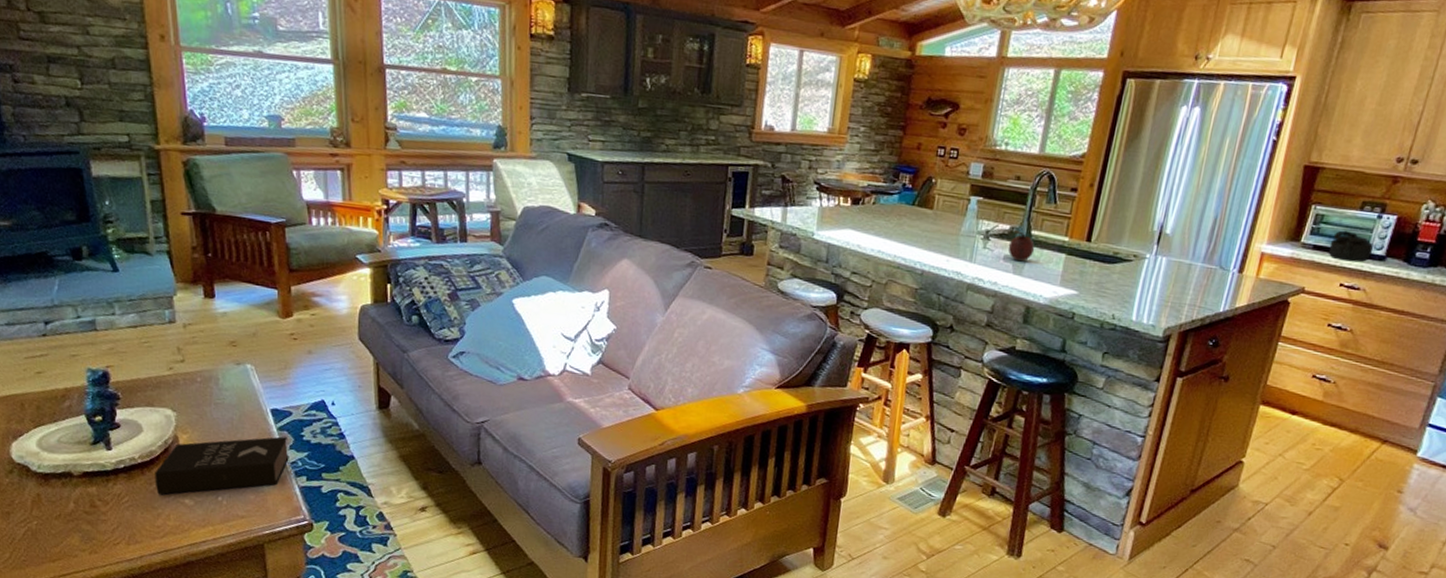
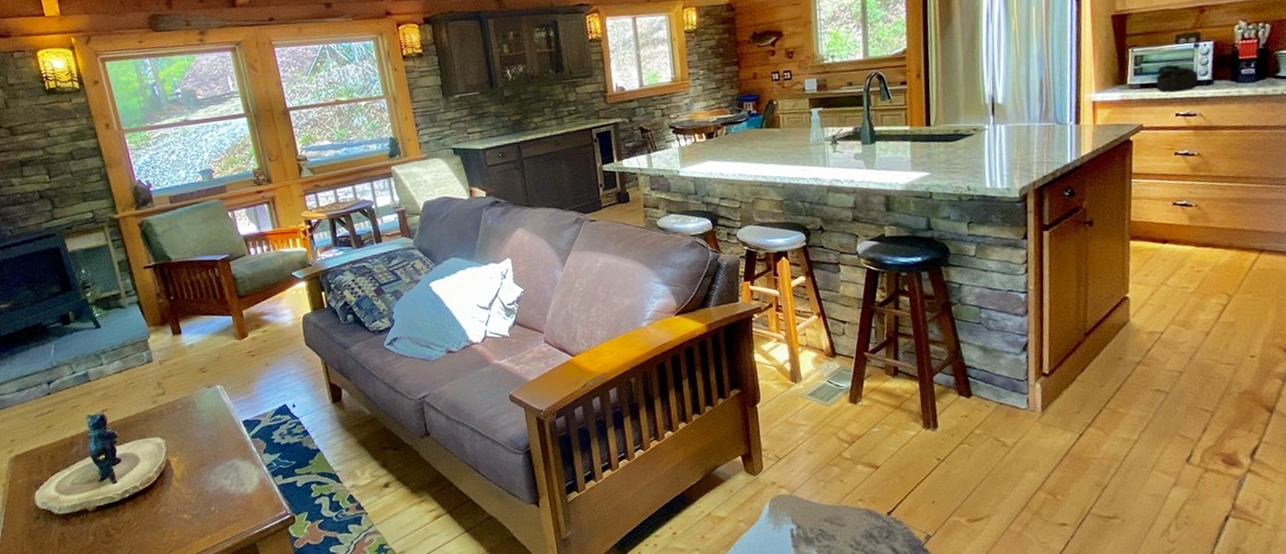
book: present [155,436,289,495] -> none [155,443,265,515]
fruit: present [1007,230,1035,262] -> none [856,130,881,157]

